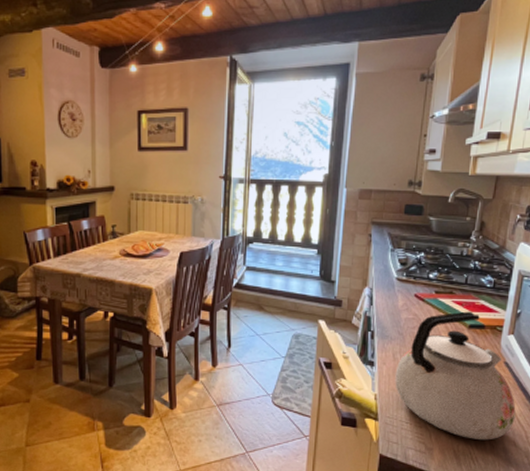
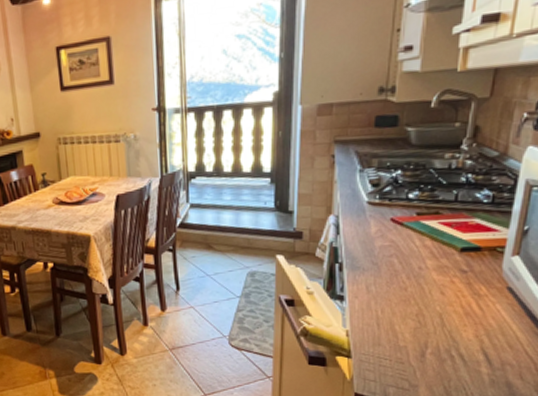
kettle: present [395,311,516,441] -> none [370,232,523,375]

